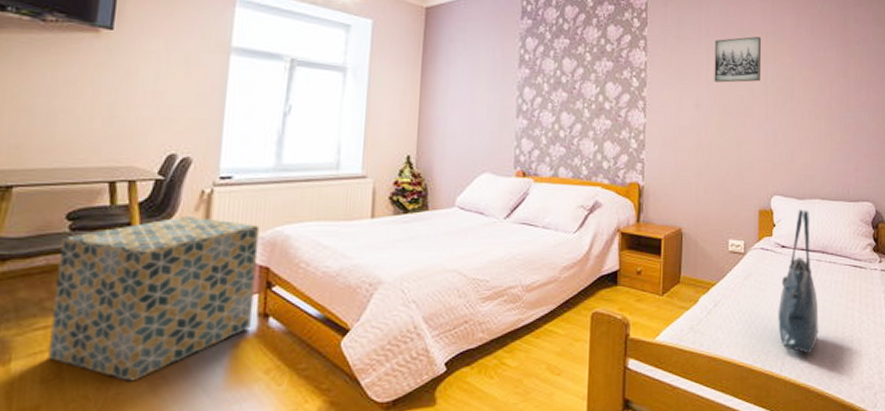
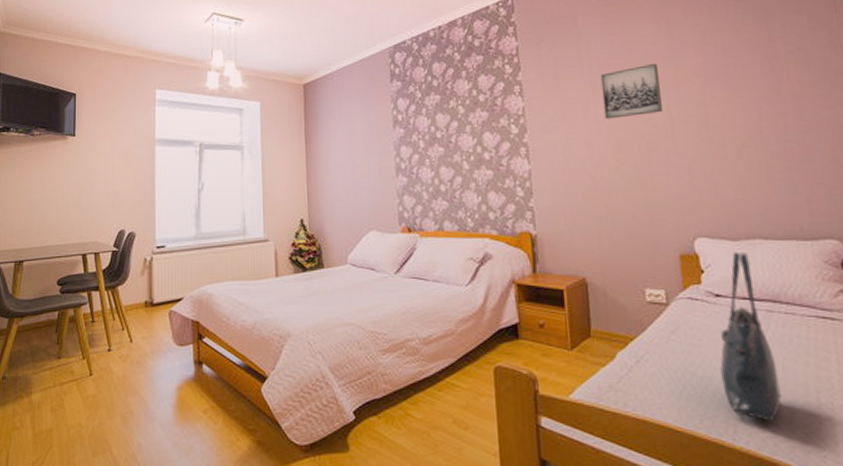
storage ottoman: present [48,216,260,382] -> none [54,280,190,414]

